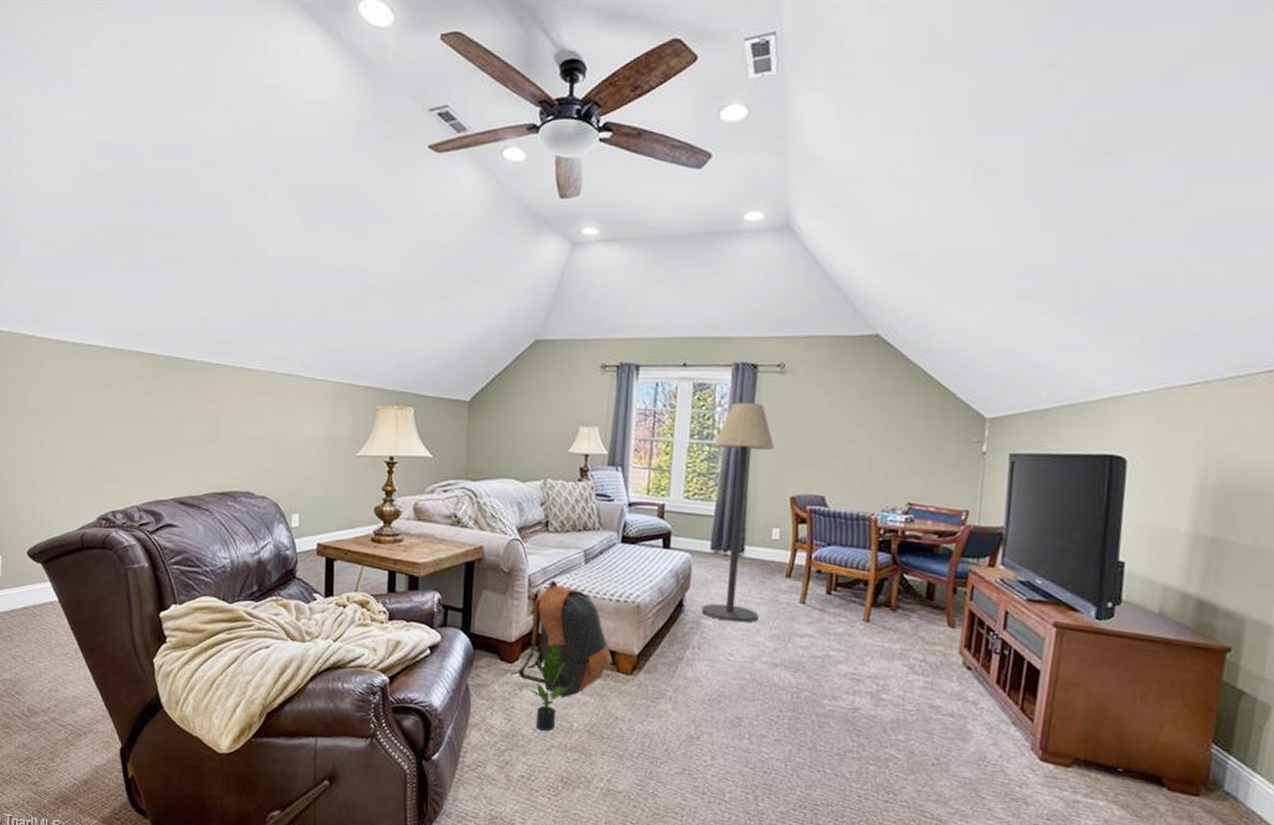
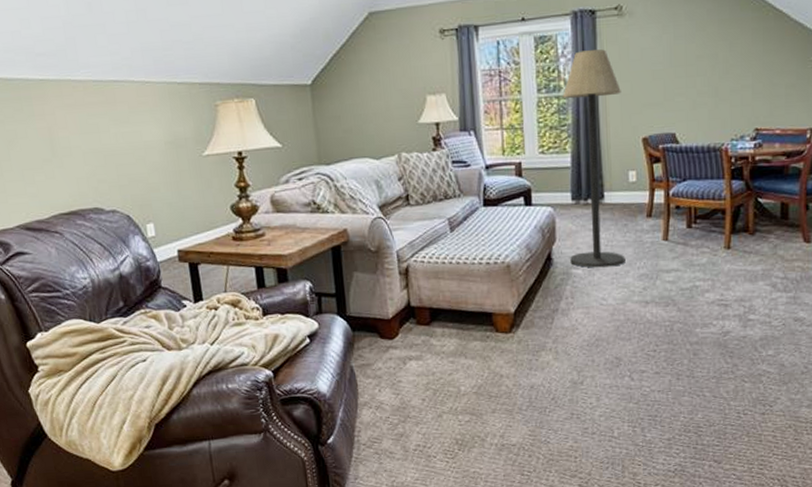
backpack: present [511,580,613,698] -> none [393,253,491,365]
potted plant: present [522,642,570,731] -> none [406,312,452,399]

